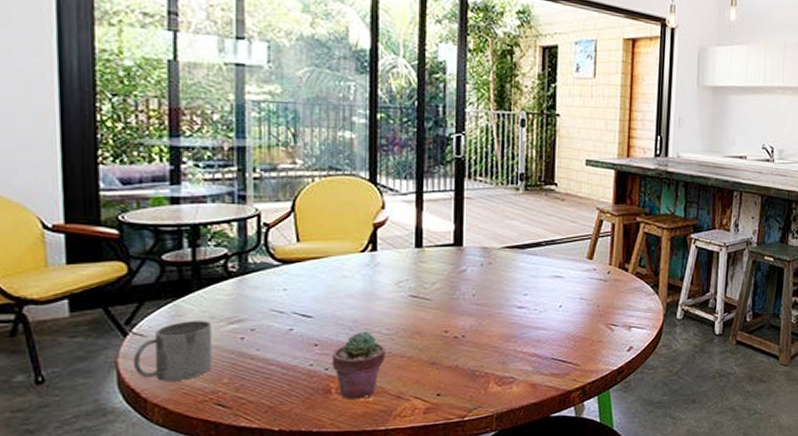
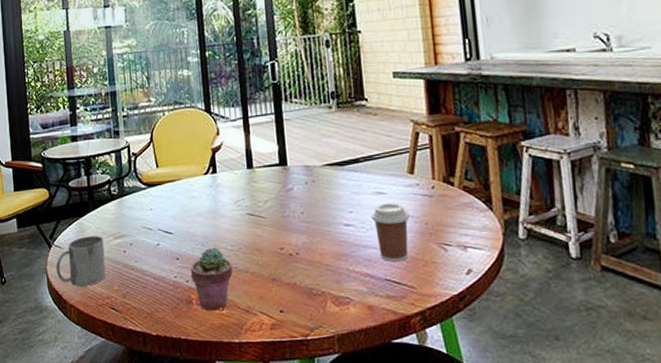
coffee cup: none [546,287,583,342] -> present [371,203,410,261]

